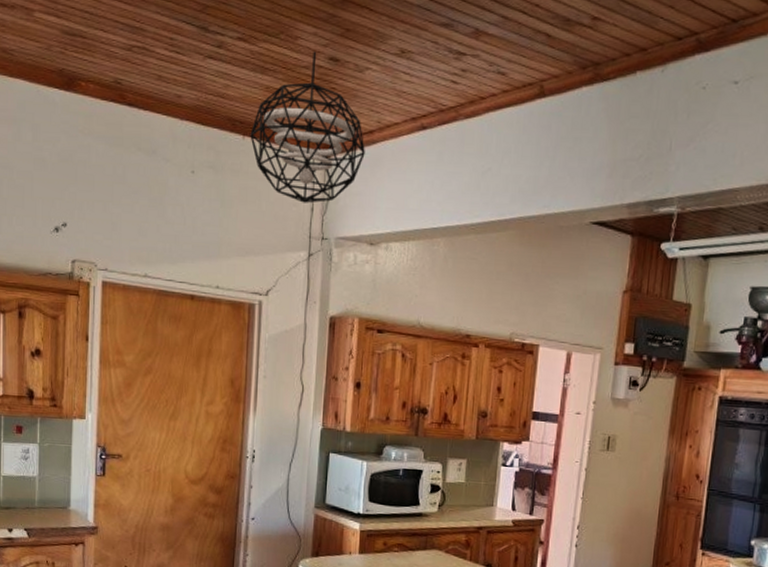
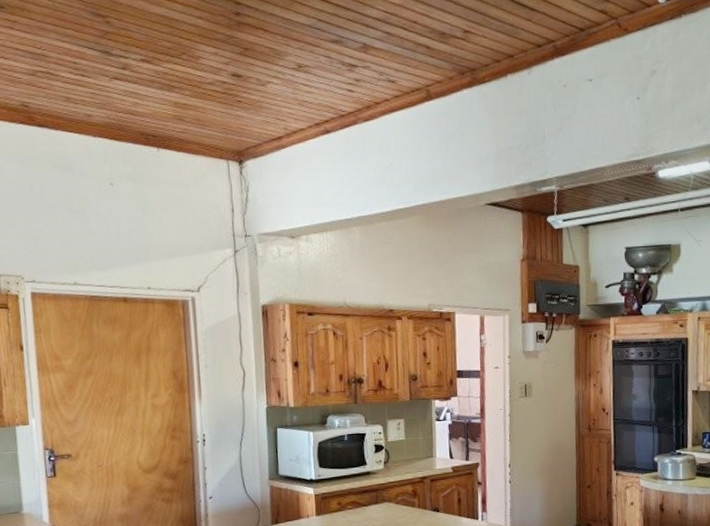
pendant light: present [250,51,365,203] -> none [164,69,276,205]

